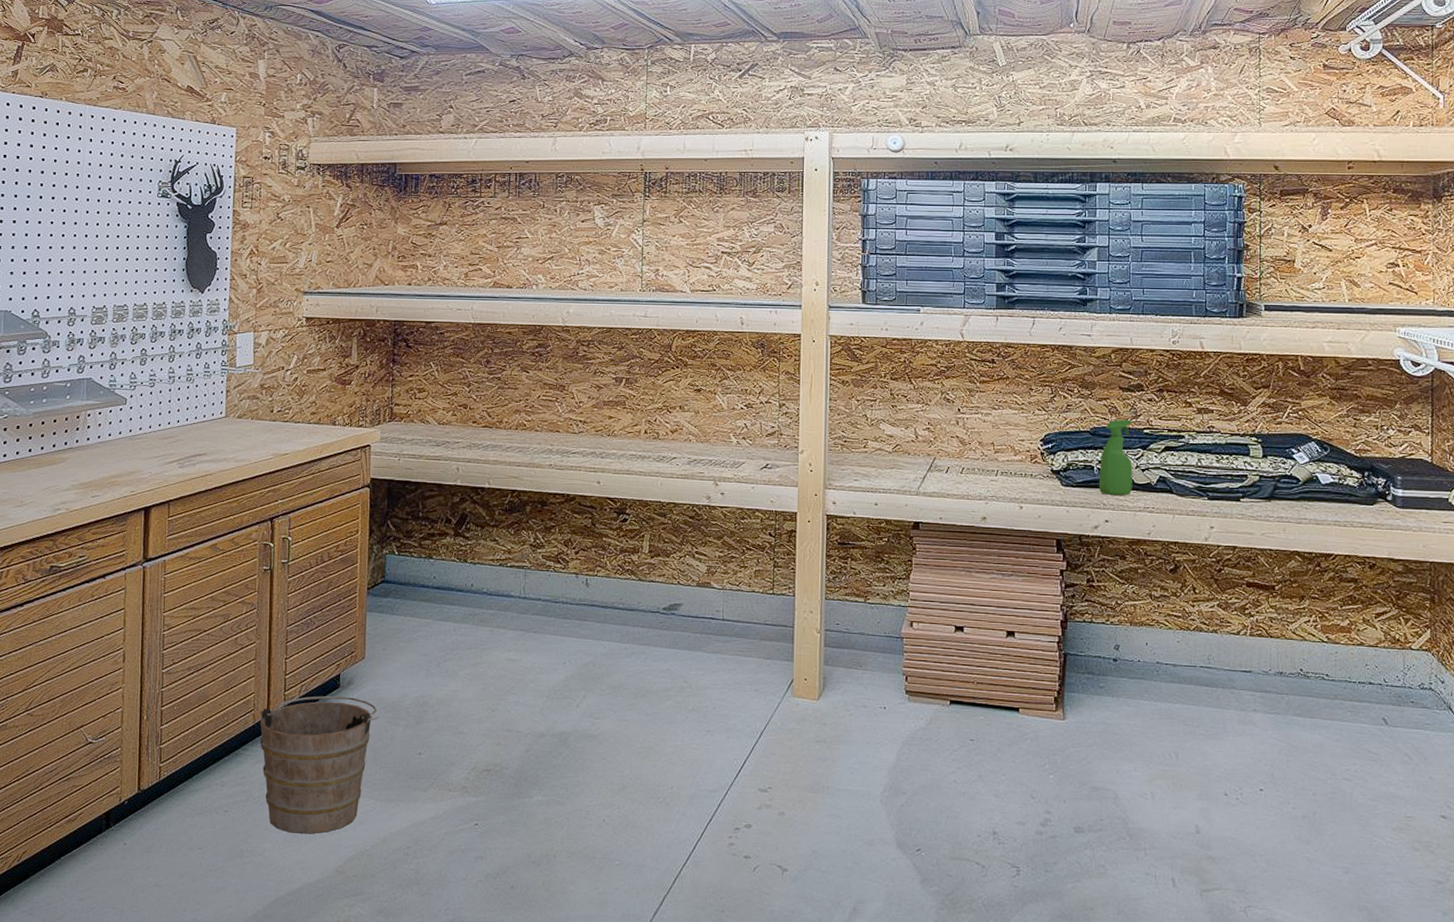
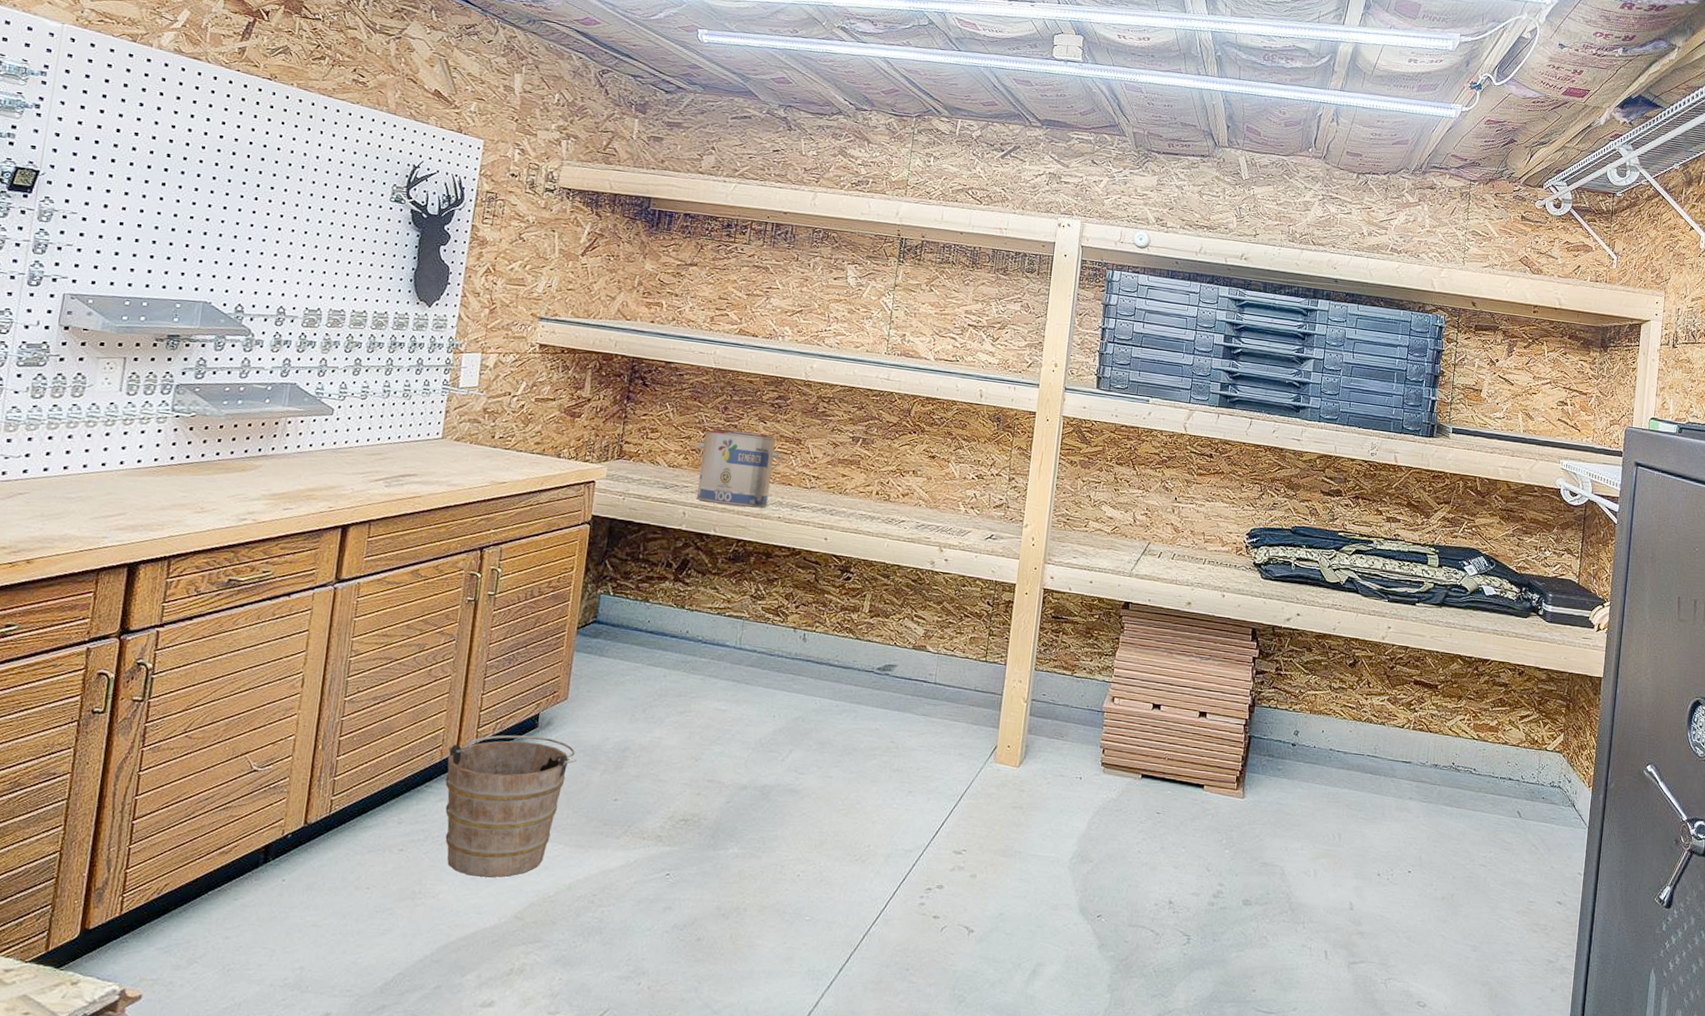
paint can: none [462,382,548,457] -> present [695,427,783,508]
spray bottle: present [1099,419,1133,495] -> none [1294,521,1329,592]

